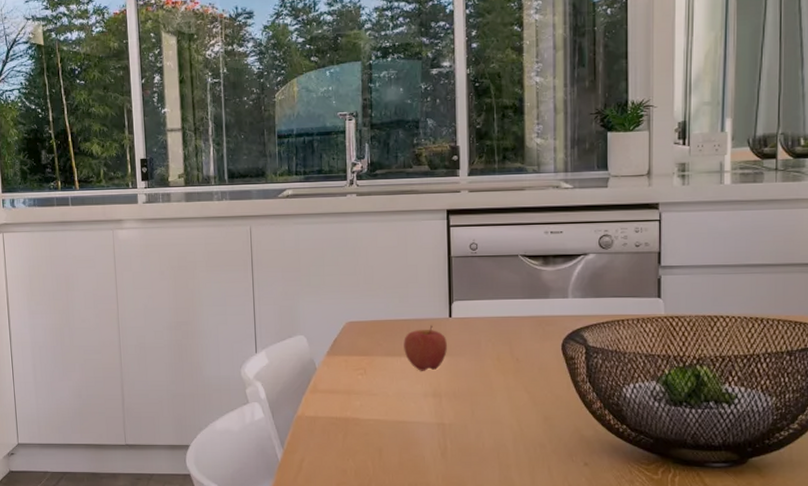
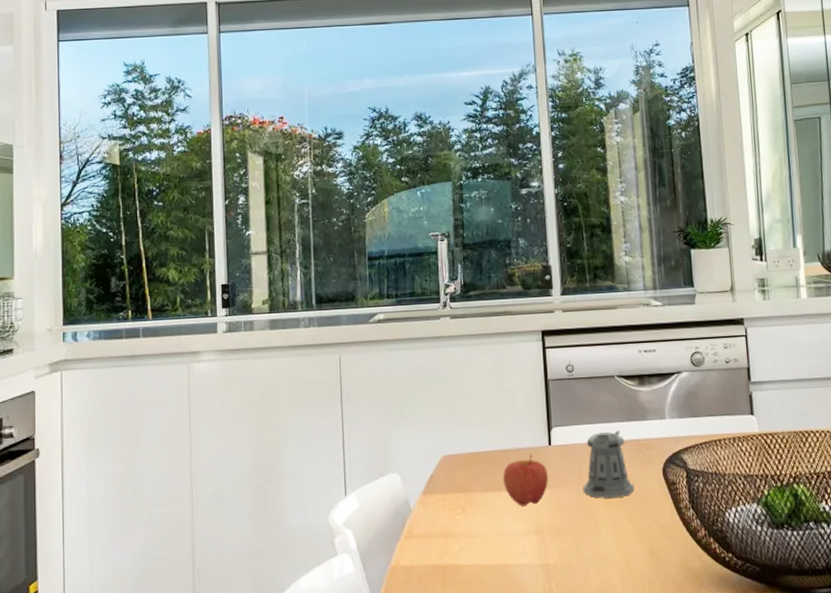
pepper shaker: none [481,307,532,369] -> present [583,430,635,499]

